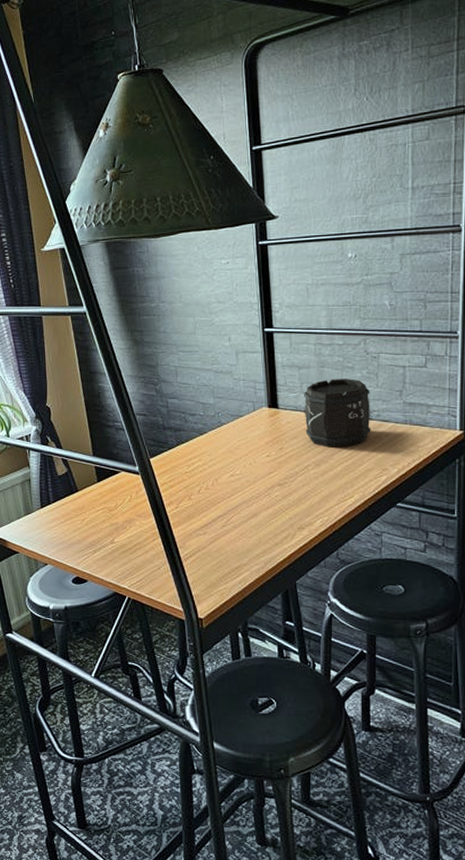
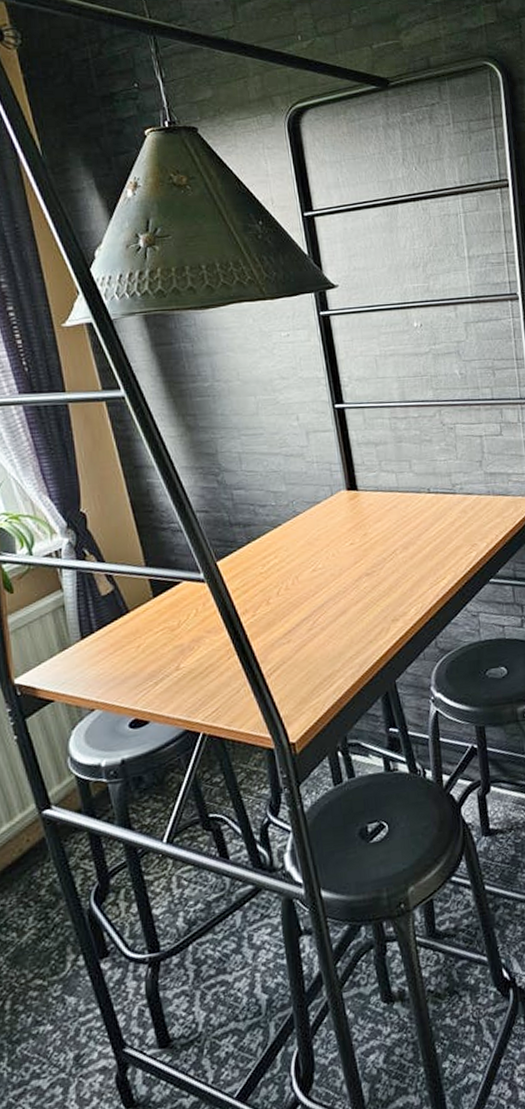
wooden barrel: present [304,379,371,447] -> none [383,452,456,528]

